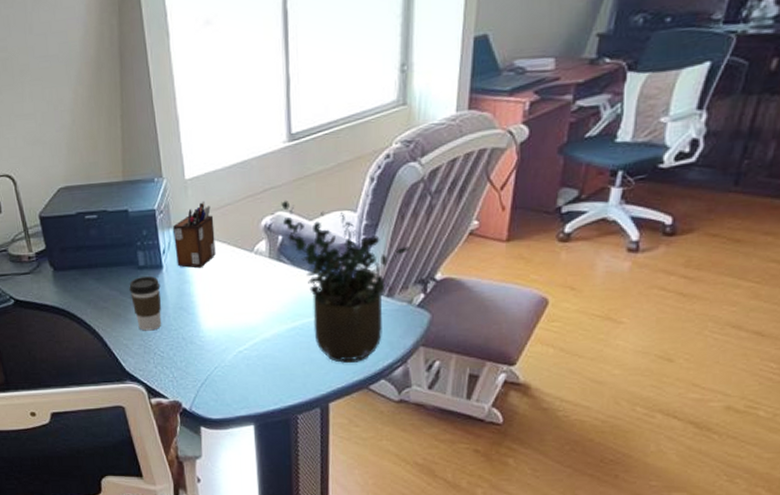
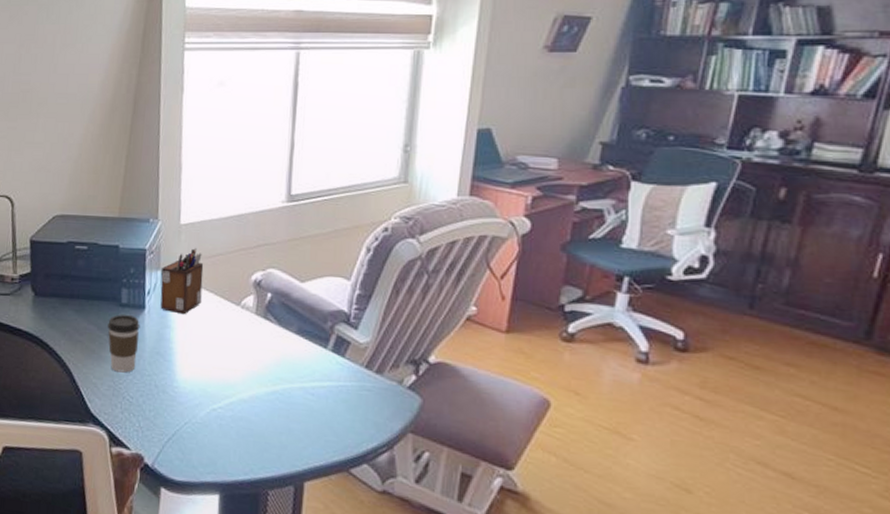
potted plant: present [281,200,409,363] -> none [274,258,403,441]

